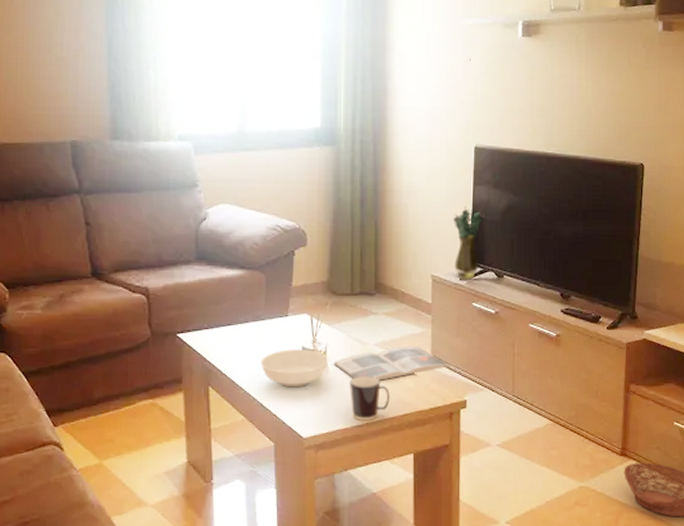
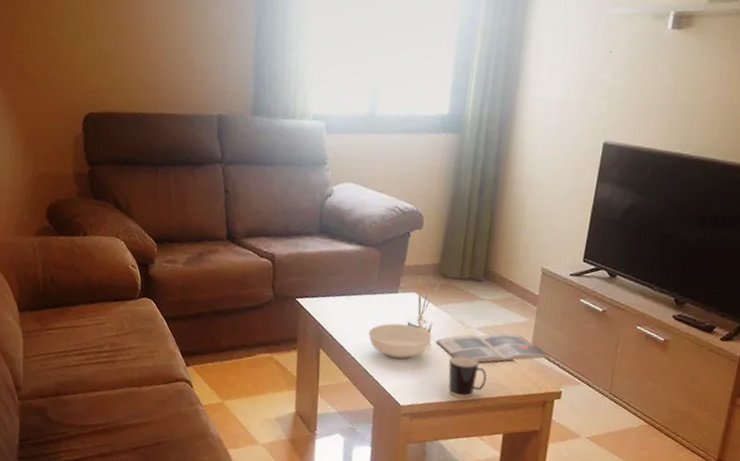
vase: present [454,206,484,280] -> none [566,202,603,276]

